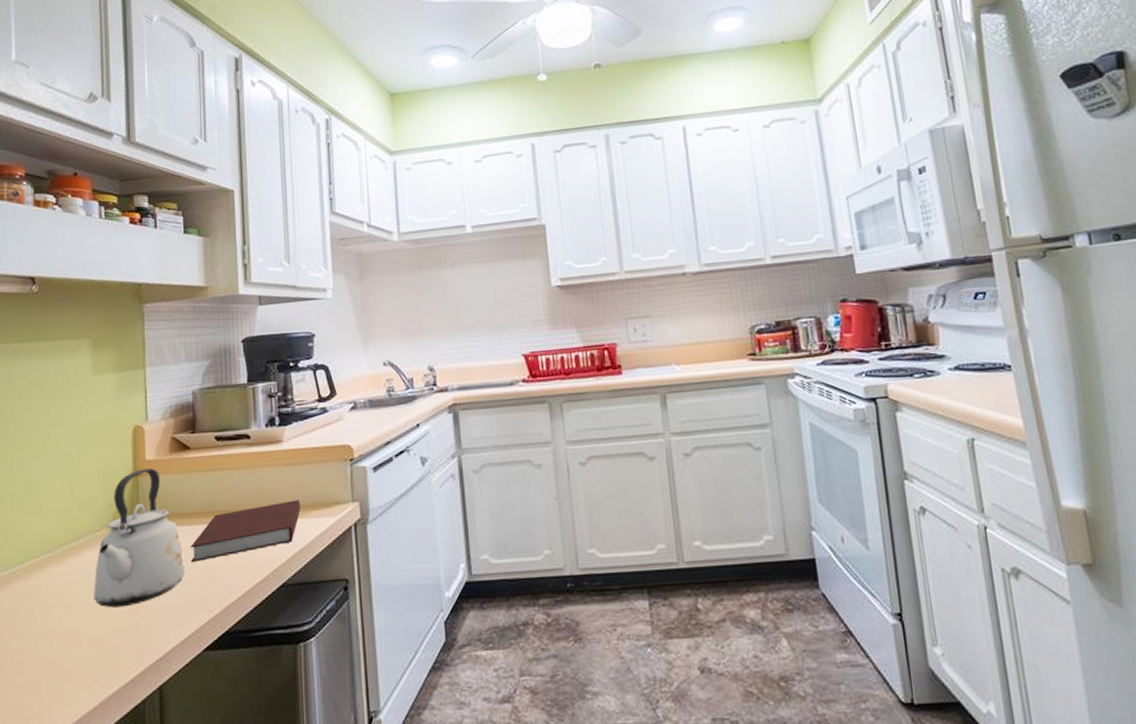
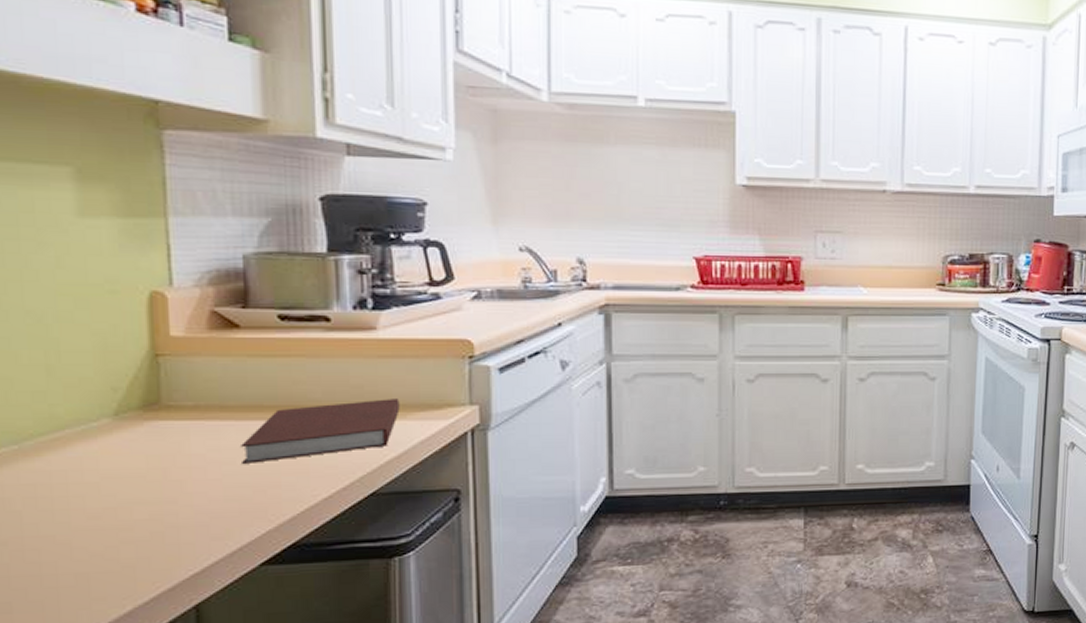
kettle: present [94,468,185,608] -> none [91,347,233,515]

